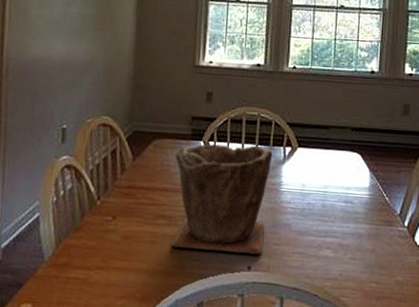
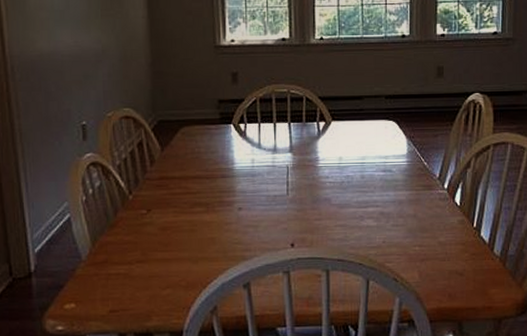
plant pot: present [171,144,273,255] -> none [205,123,307,234]

